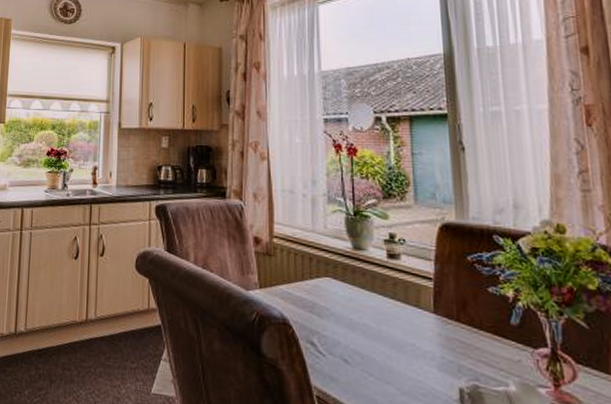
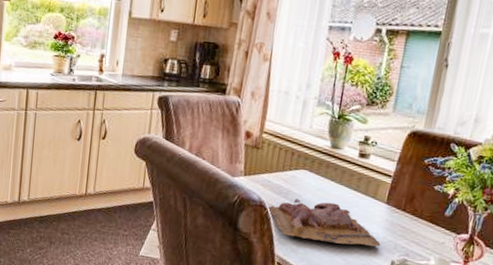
cutting board: none [294,312,440,370] -> present [268,198,381,247]

